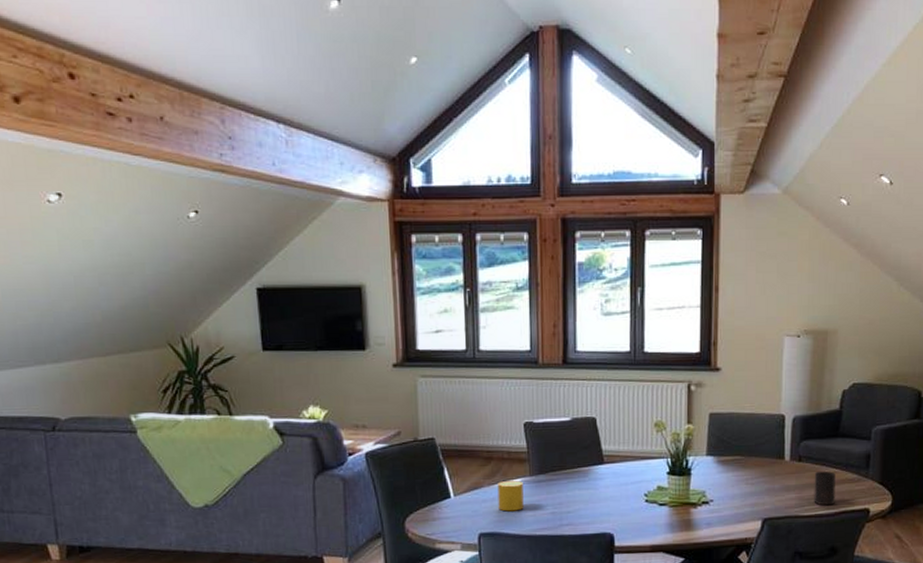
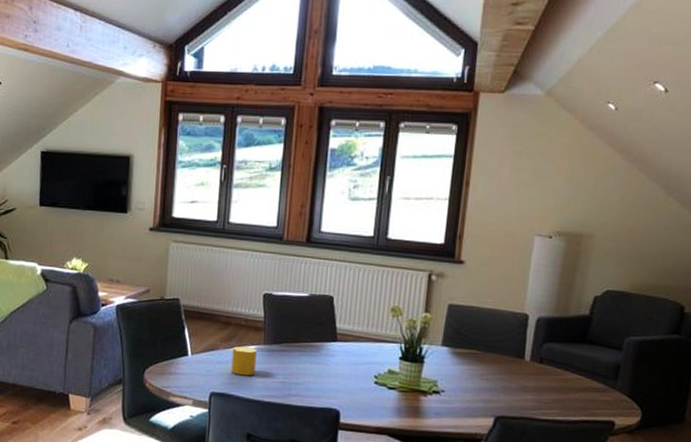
cup: present [814,470,836,506] -> none [553,375,579,413]

